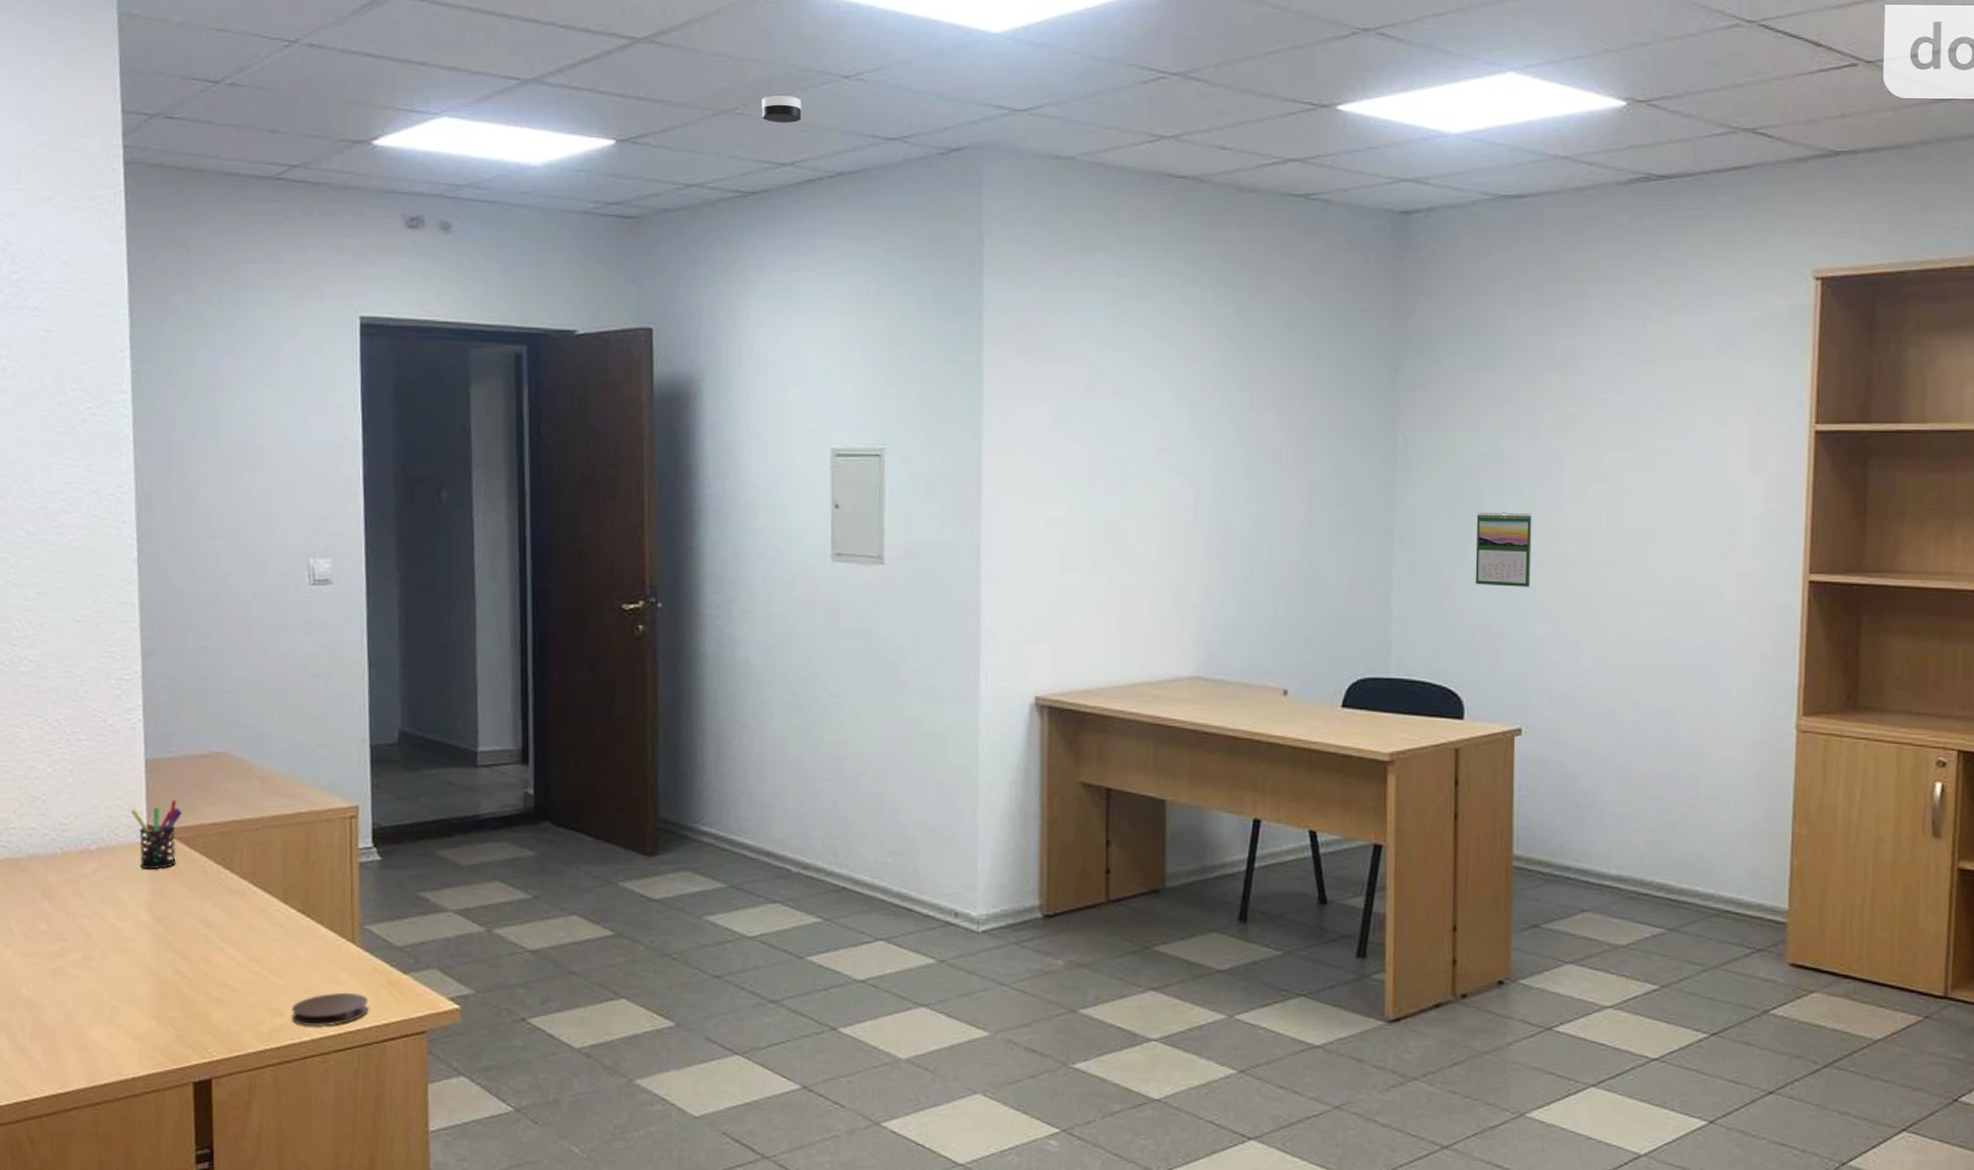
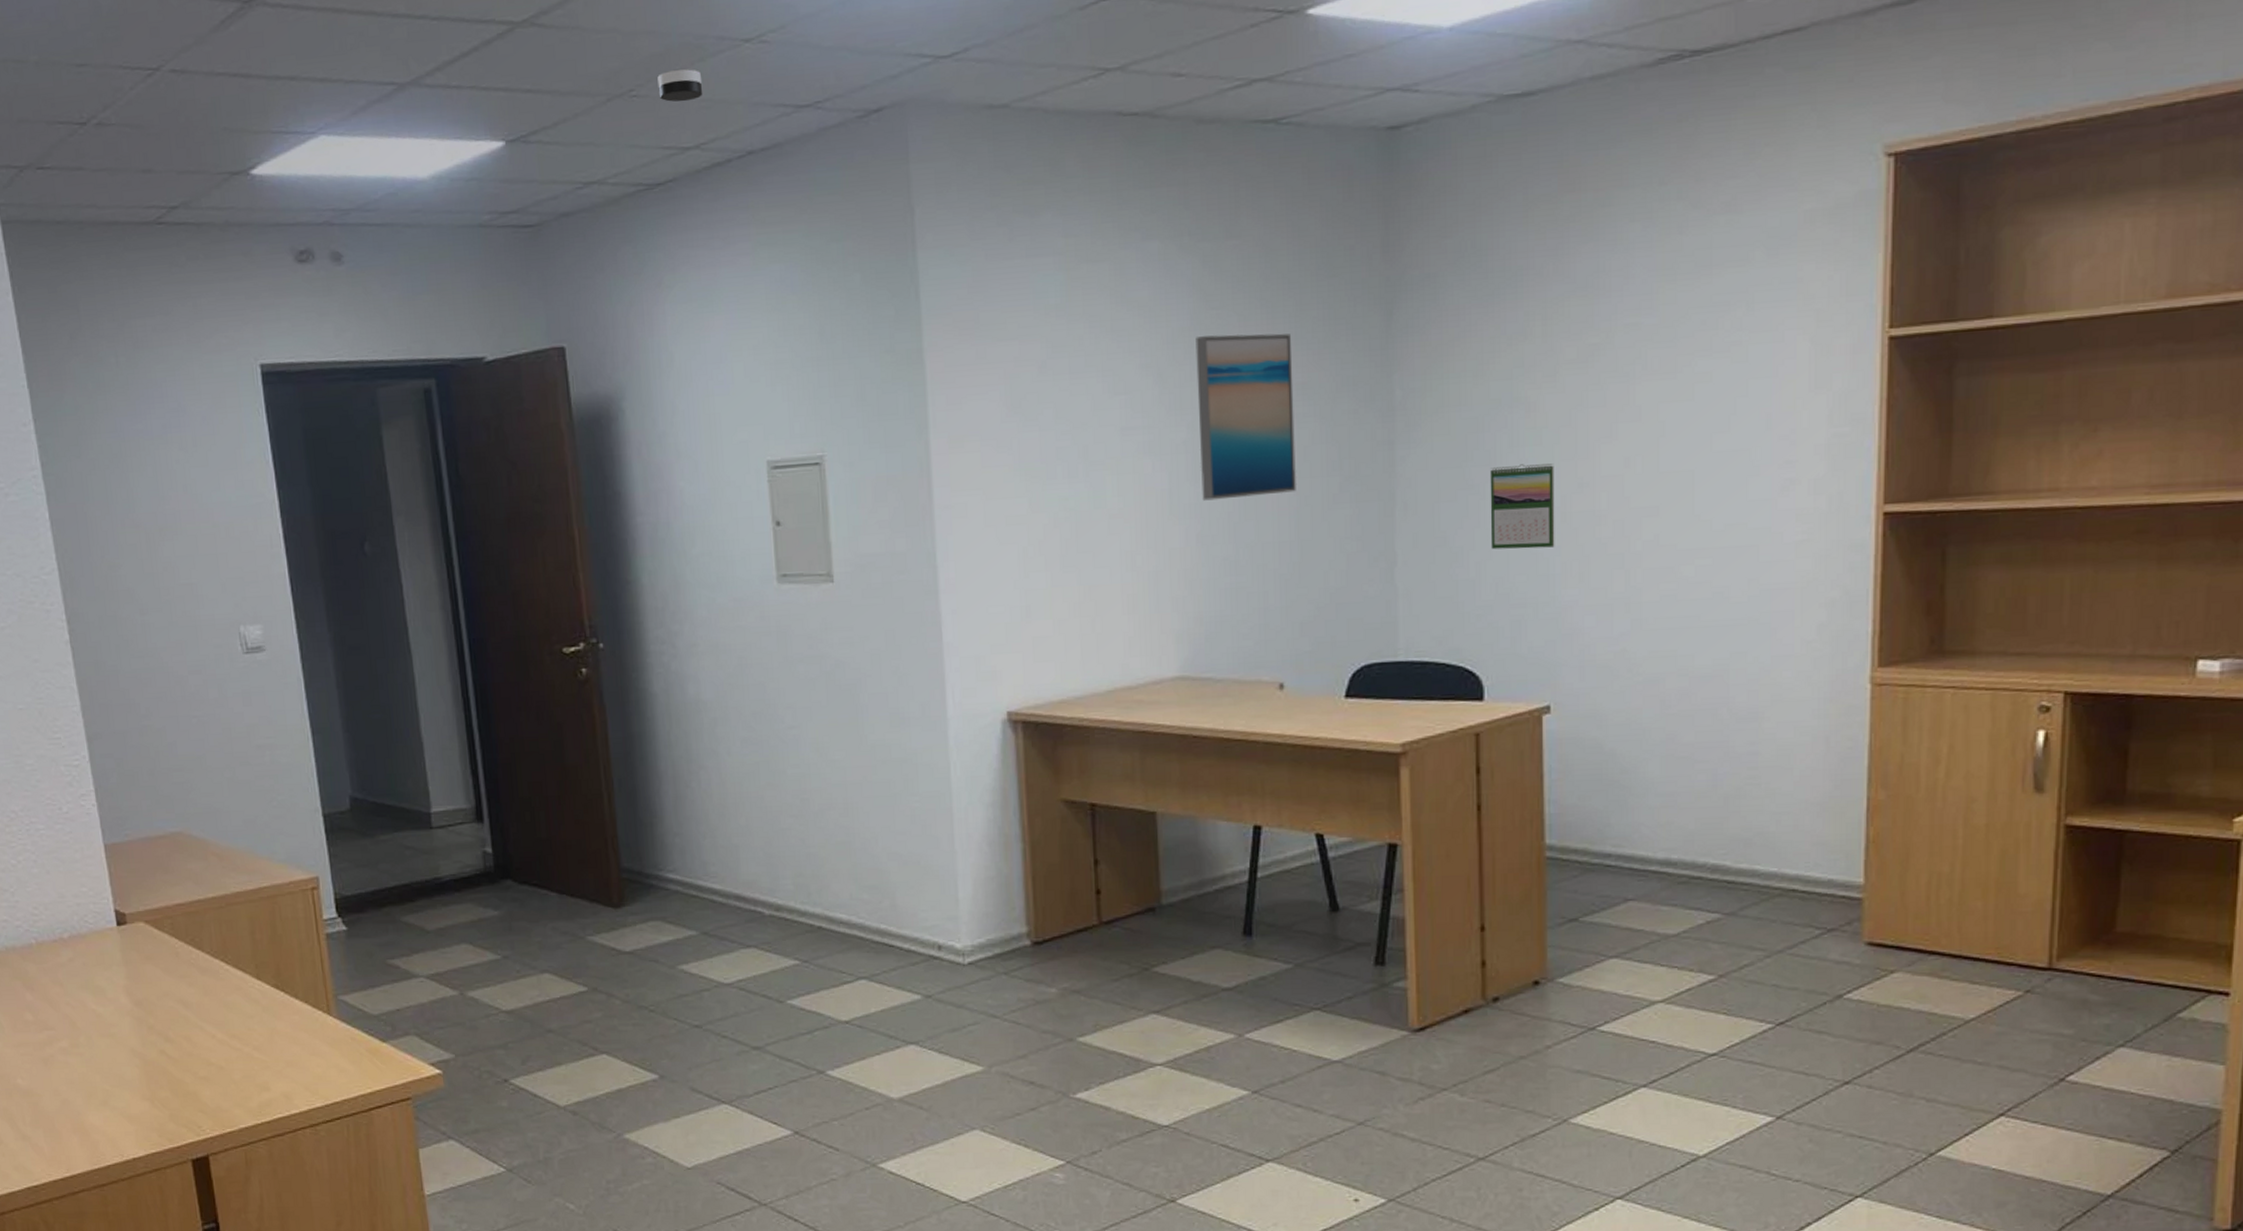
pen holder: present [130,799,183,869] -> none [96,882,147,954]
coaster: present [291,992,369,1026] -> none [277,1064,352,1099]
wall art: none [1224,374,1310,520] -> present [1195,333,1296,501]

